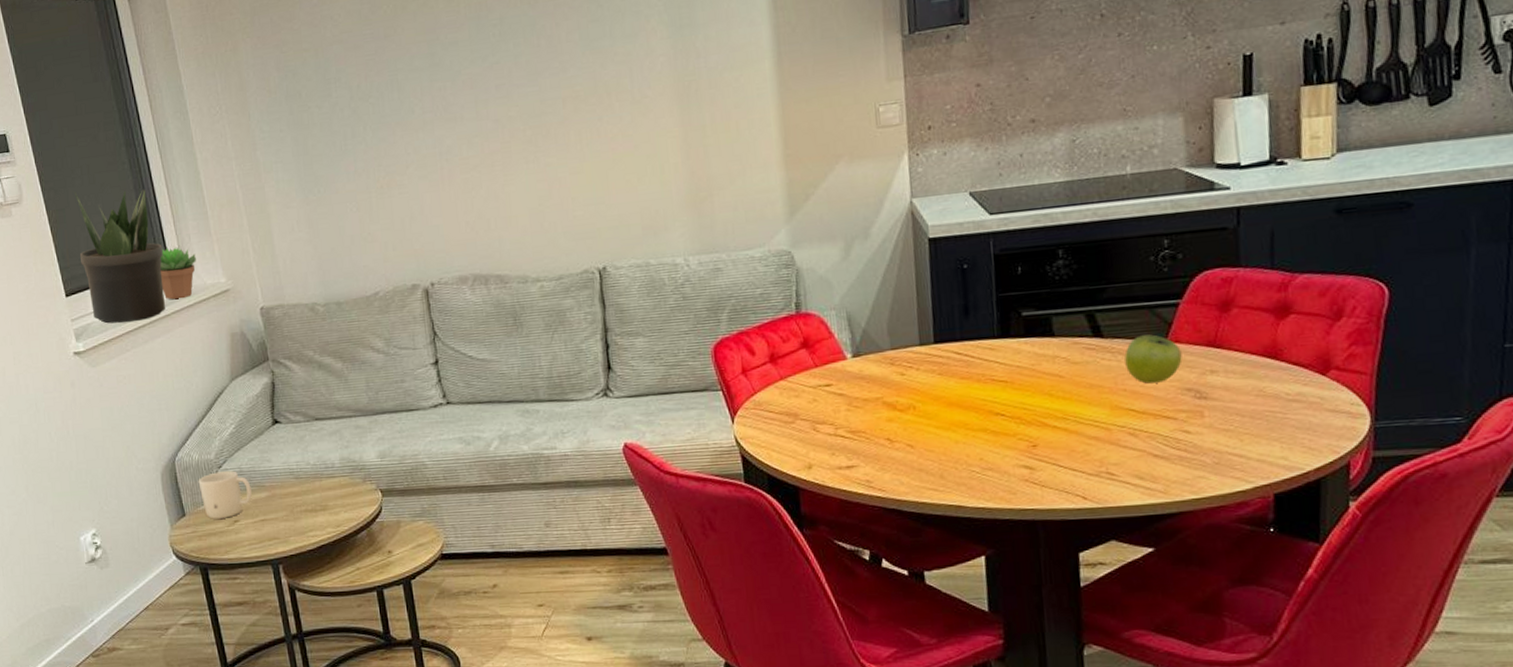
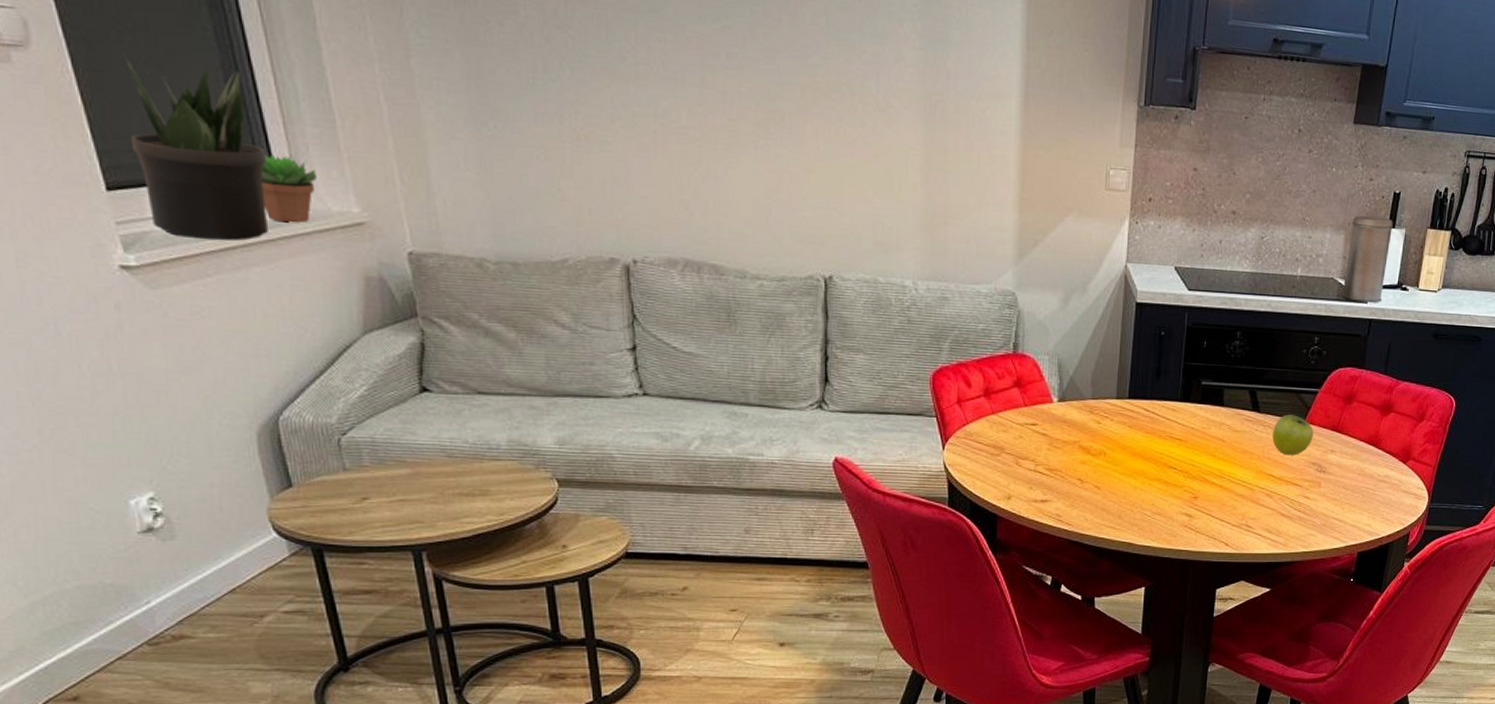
mug: present [198,471,252,519] -> none [312,439,388,494]
canister: none [1190,86,1251,191] -> present [1341,215,1394,303]

